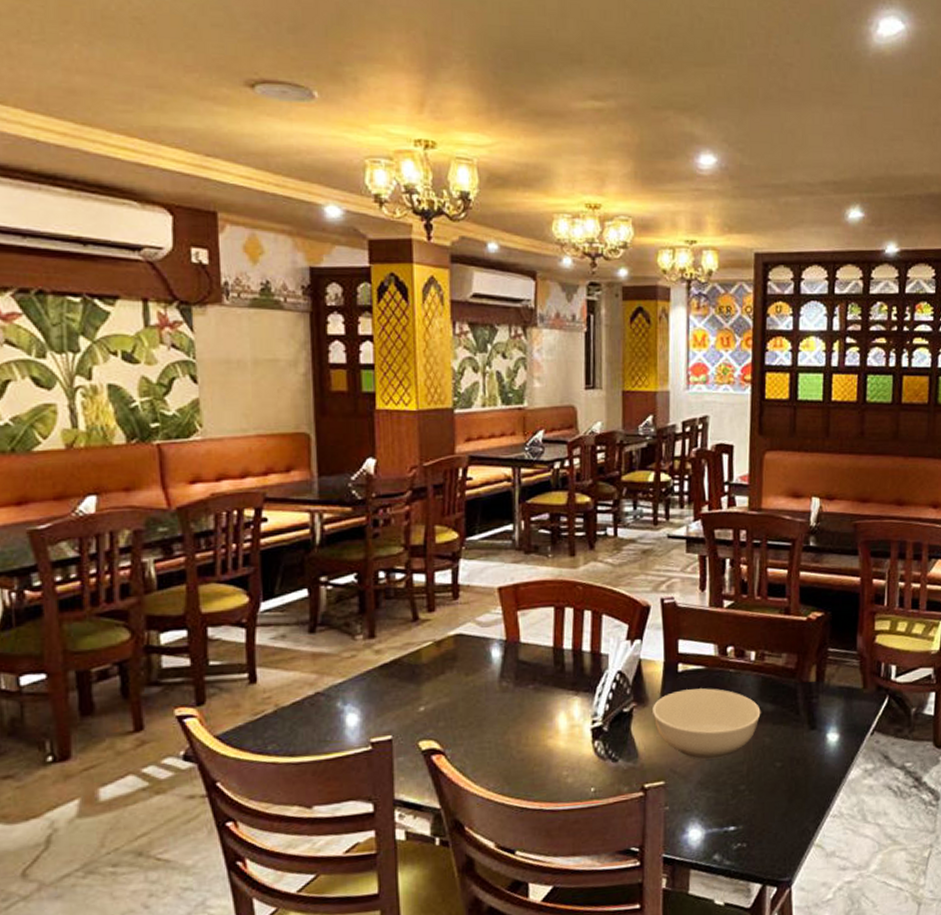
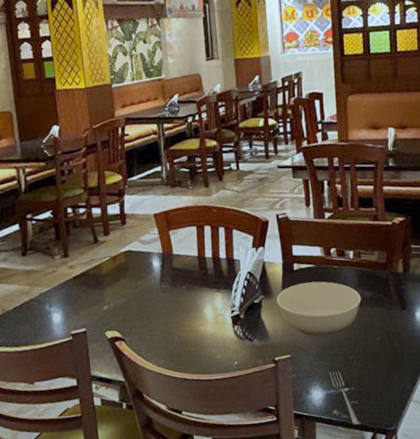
fork: none [713,803,749,875] -> present [329,370,362,426]

